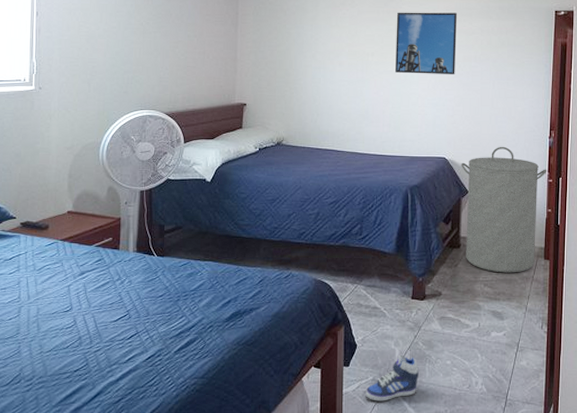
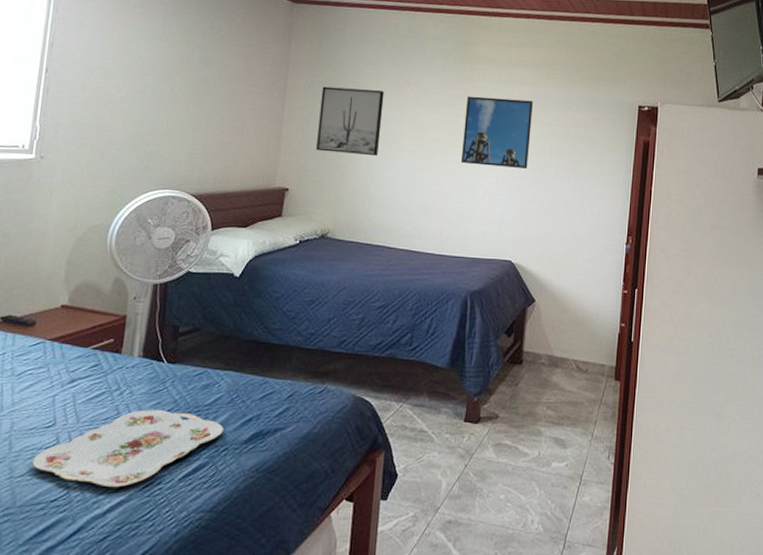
serving tray: none [57,295,208,360] -> present [32,410,224,488]
wall art: none [267,12,323,71] -> present [316,86,384,157]
sneaker: present [365,354,419,401] -> none [404,486,468,542]
laundry hamper: present [461,146,547,273] -> none [528,251,623,395]

